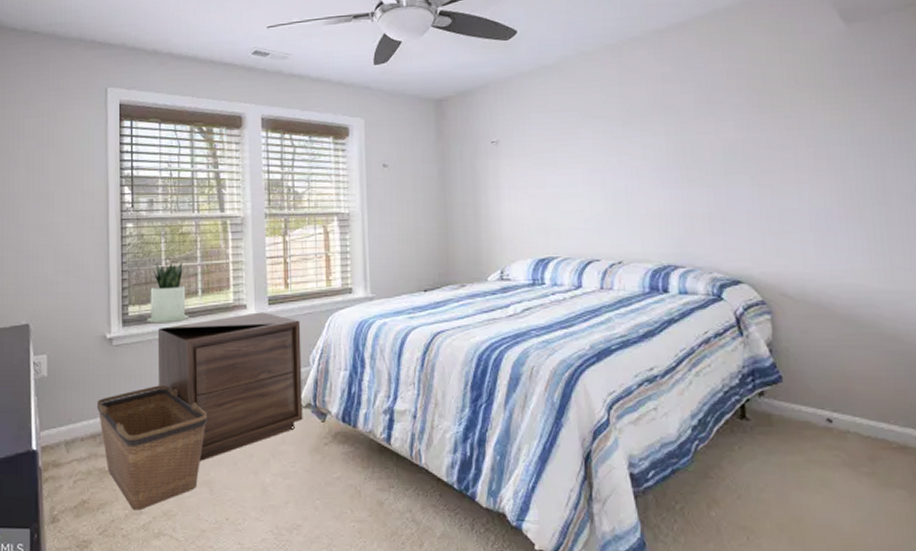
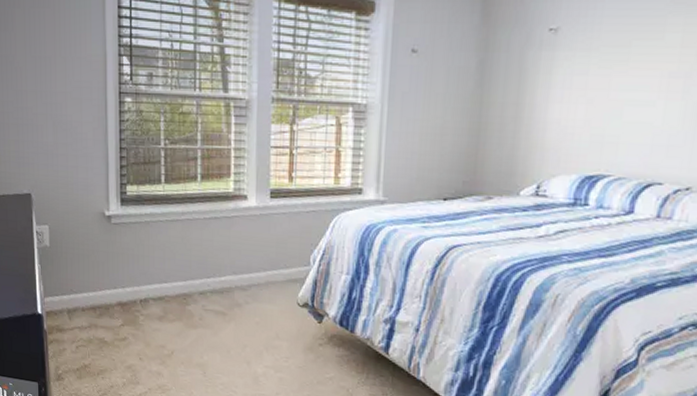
bicycle basket: present [97,385,208,511] -> none [97,267,203,381]
planter: present [147,262,189,324] -> none [145,142,187,207]
nightstand: present [157,312,303,461] -> none [155,204,303,345]

